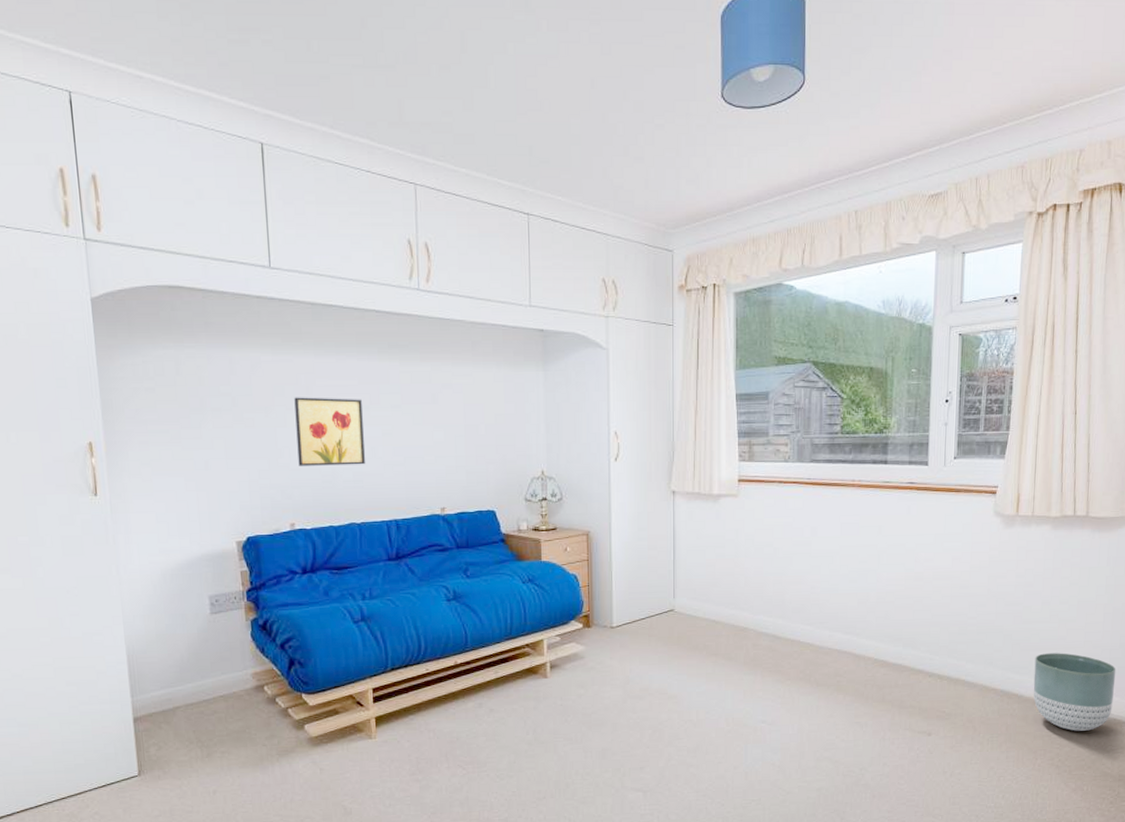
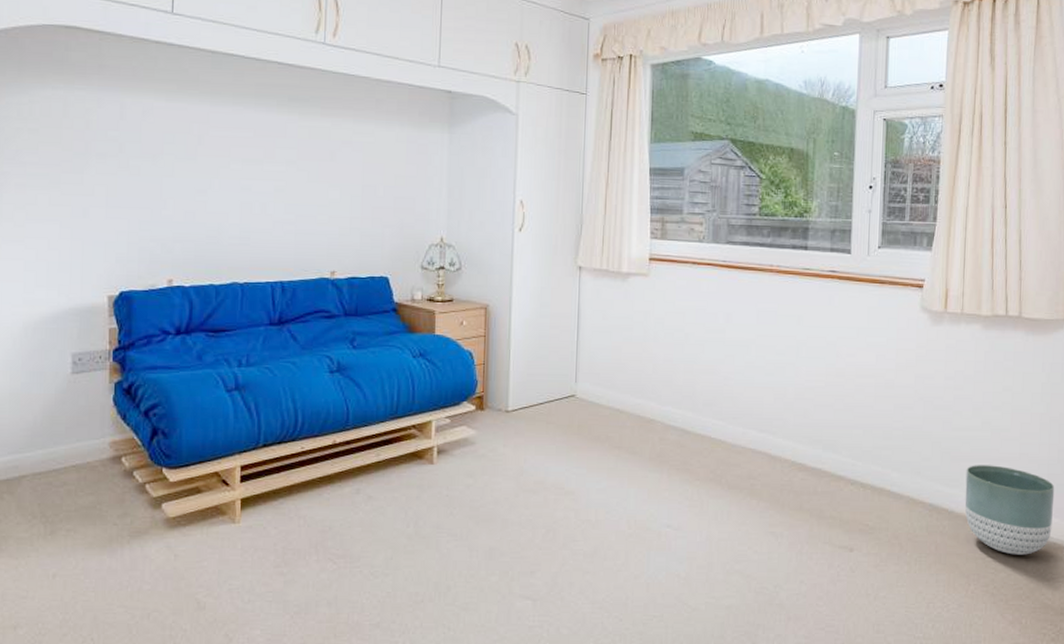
wall art: present [294,397,366,466] -> none [183,146,256,221]

